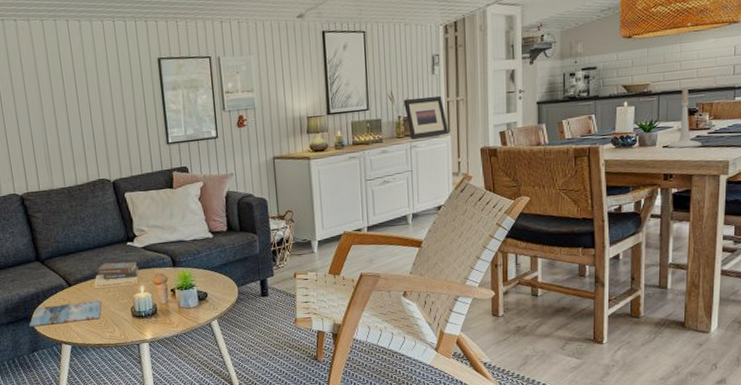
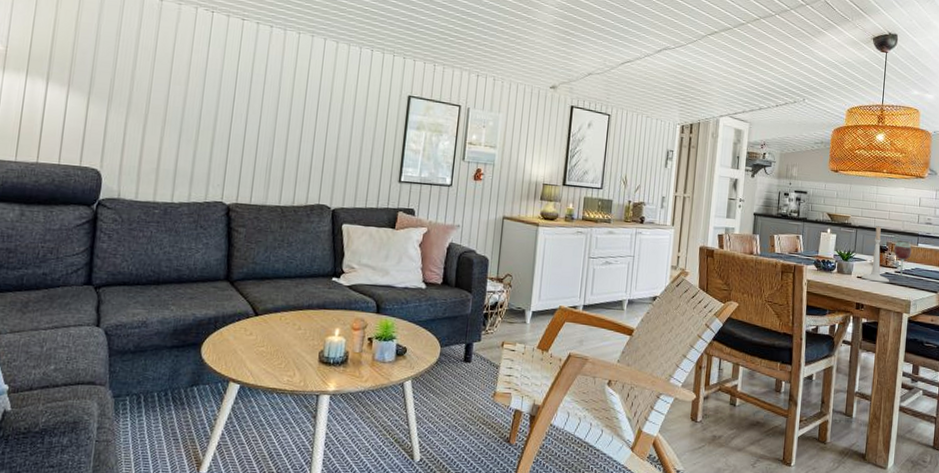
magazine: present [29,300,102,327] -> none [196,333,288,359]
books: present [94,261,139,289] -> none [283,296,339,327]
picture frame: present [403,95,449,140] -> none [635,185,673,228]
wineglass: none [705,97,727,141] -> present [893,239,912,280]

